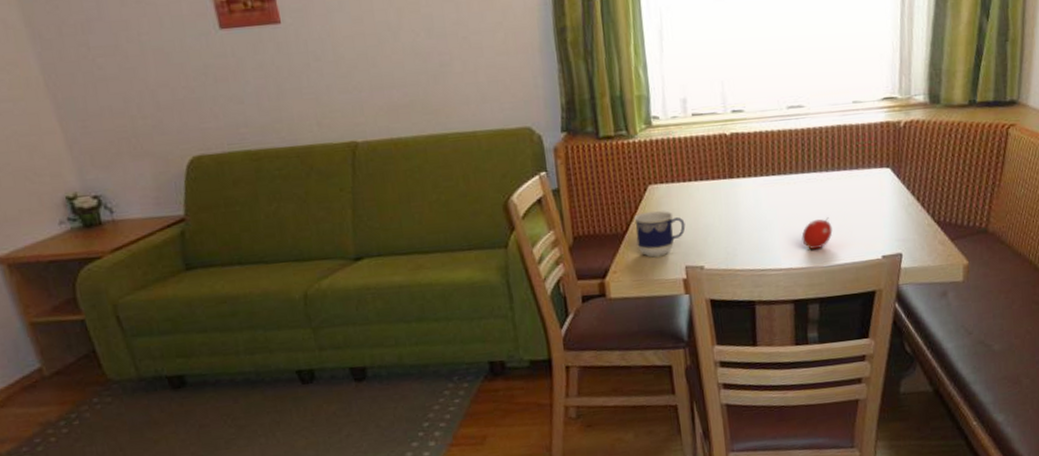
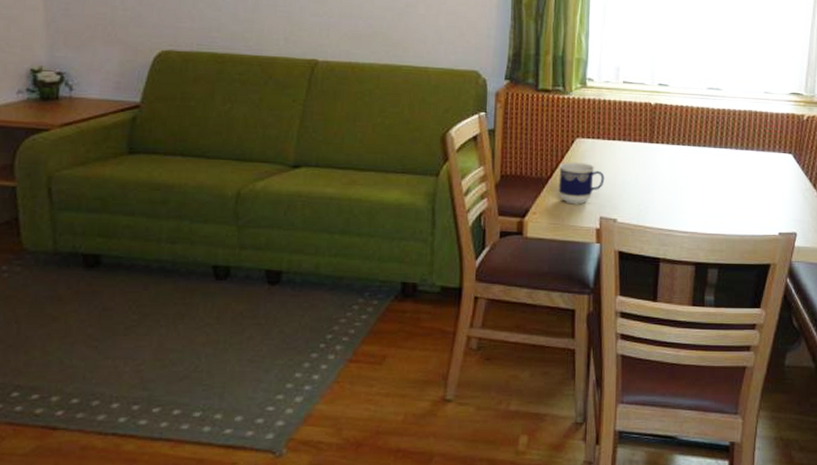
fruit: present [801,217,833,250] -> none [708,190,737,219]

